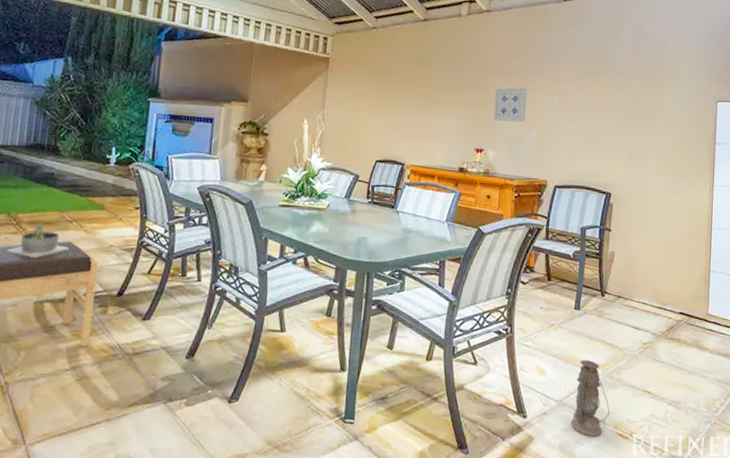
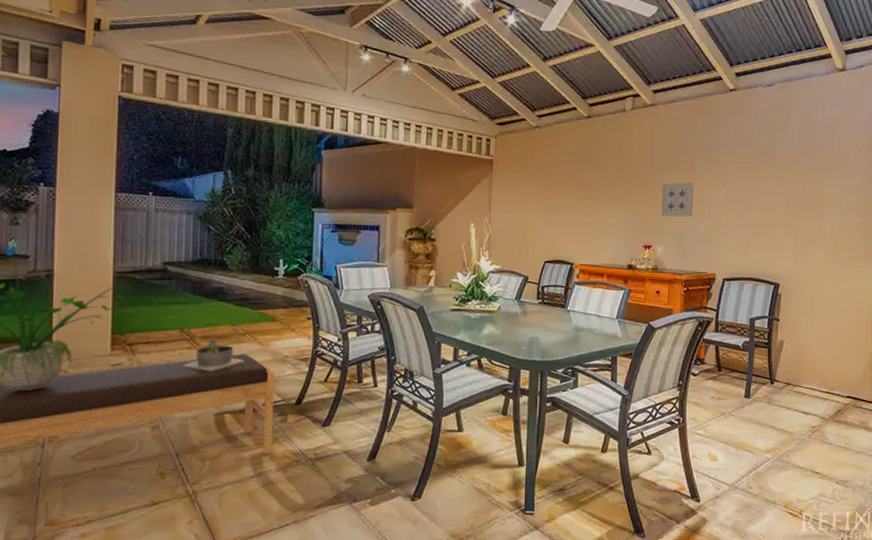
lantern: present [570,360,610,437] -> none [742,445,780,517]

